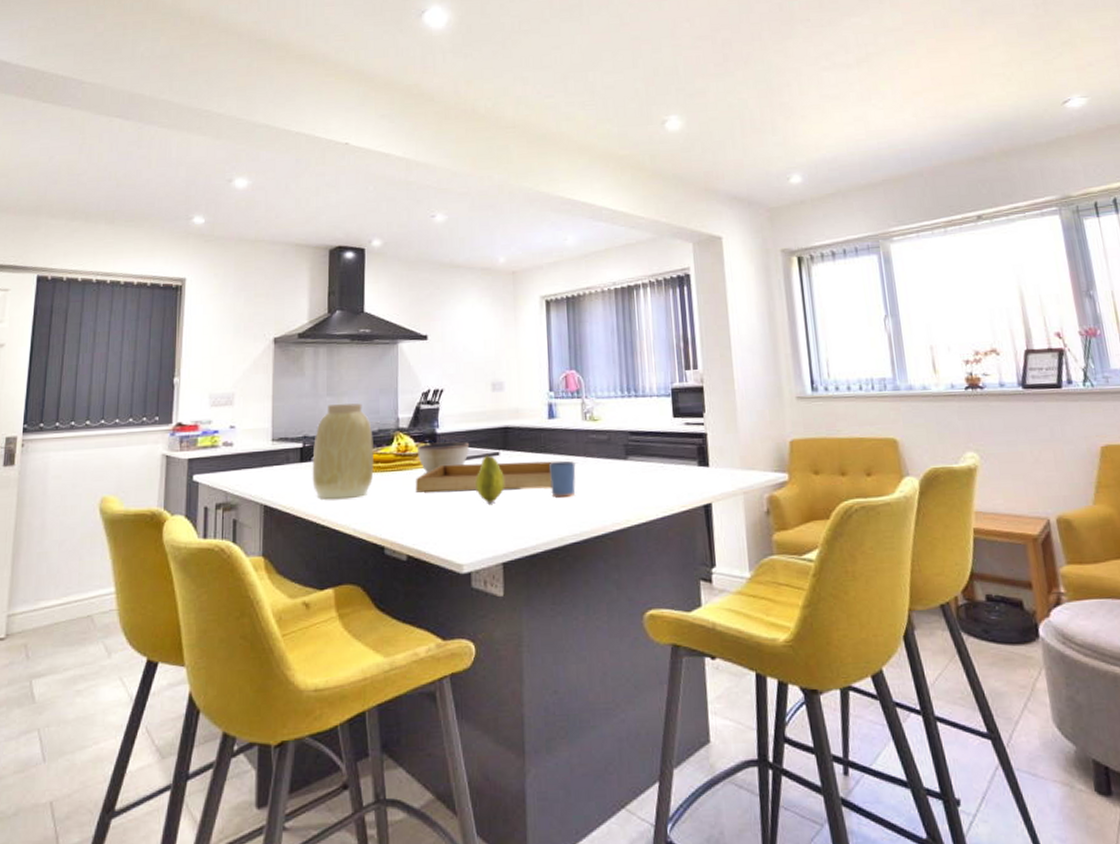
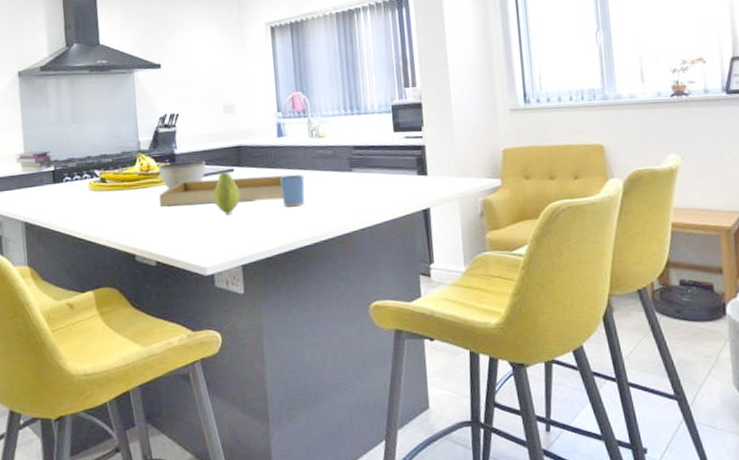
books: none [260,424,302,449] -> present [14,150,53,172]
vase: present [312,403,374,500] -> none [64,129,121,216]

